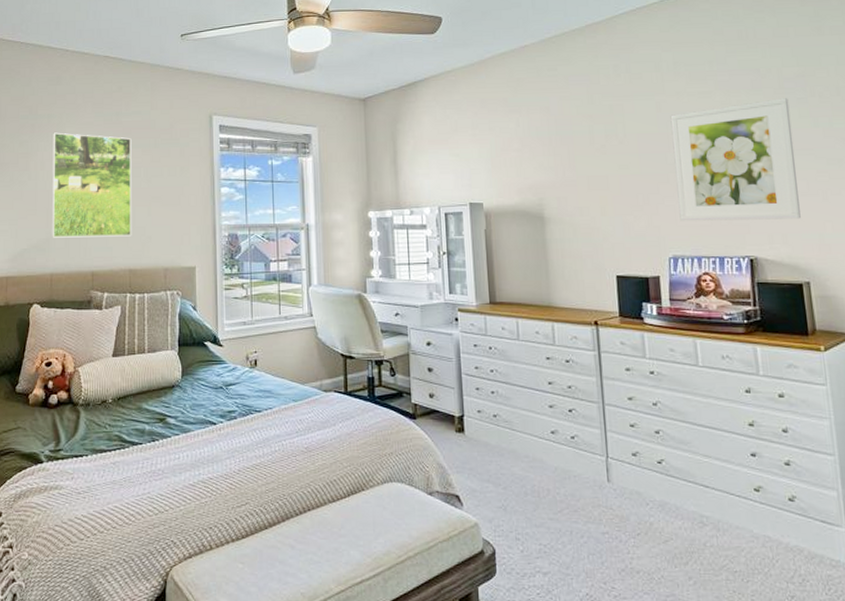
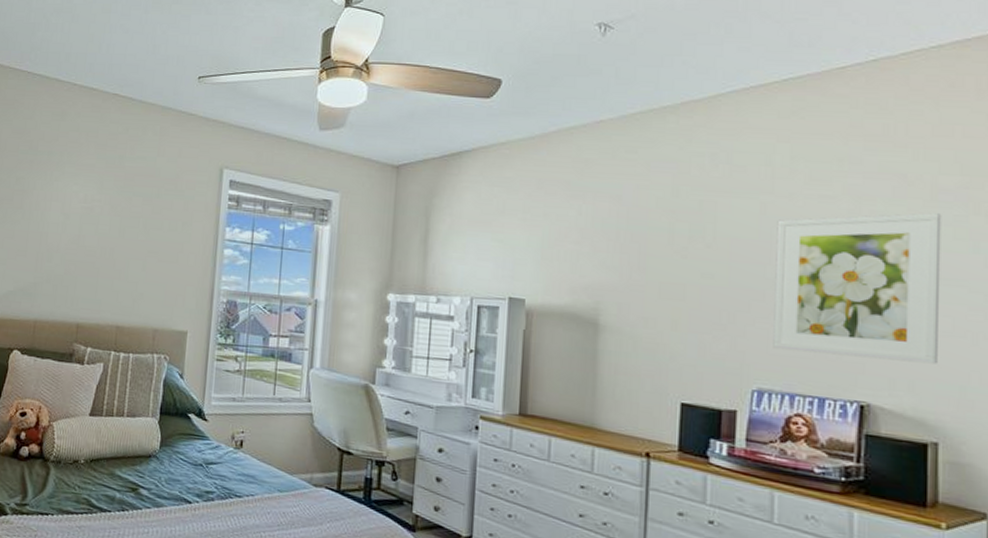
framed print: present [52,132,132,238] -> none [39,171,134,291]

